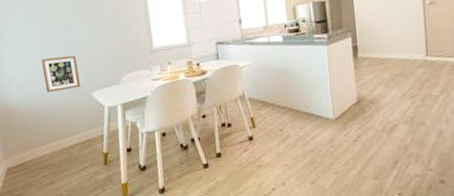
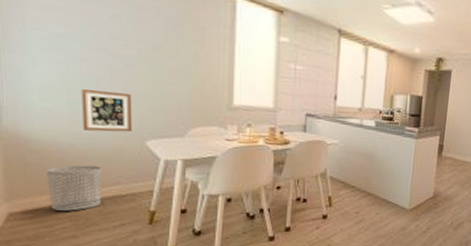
waste bin: none [27,120,67,162] -> present [47,165,102,211]

